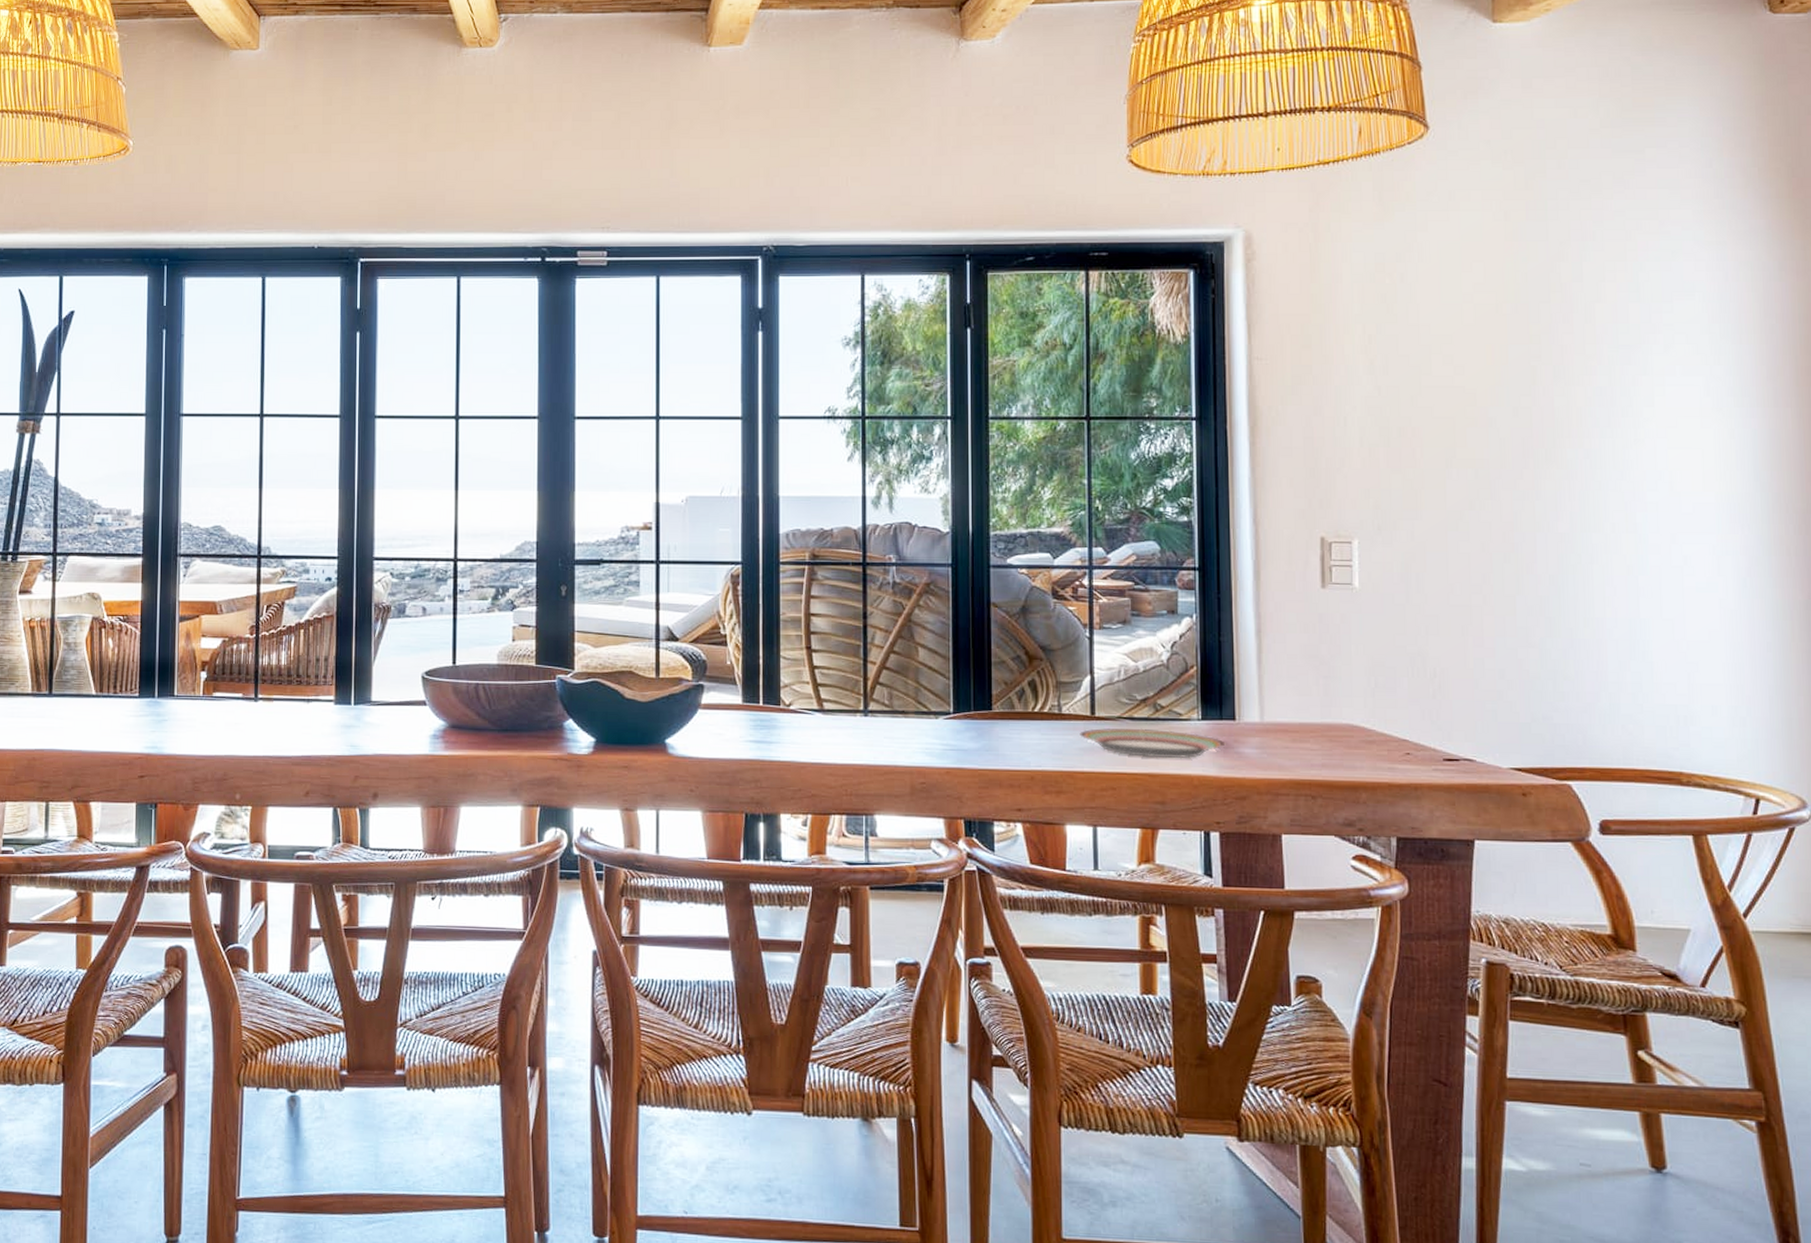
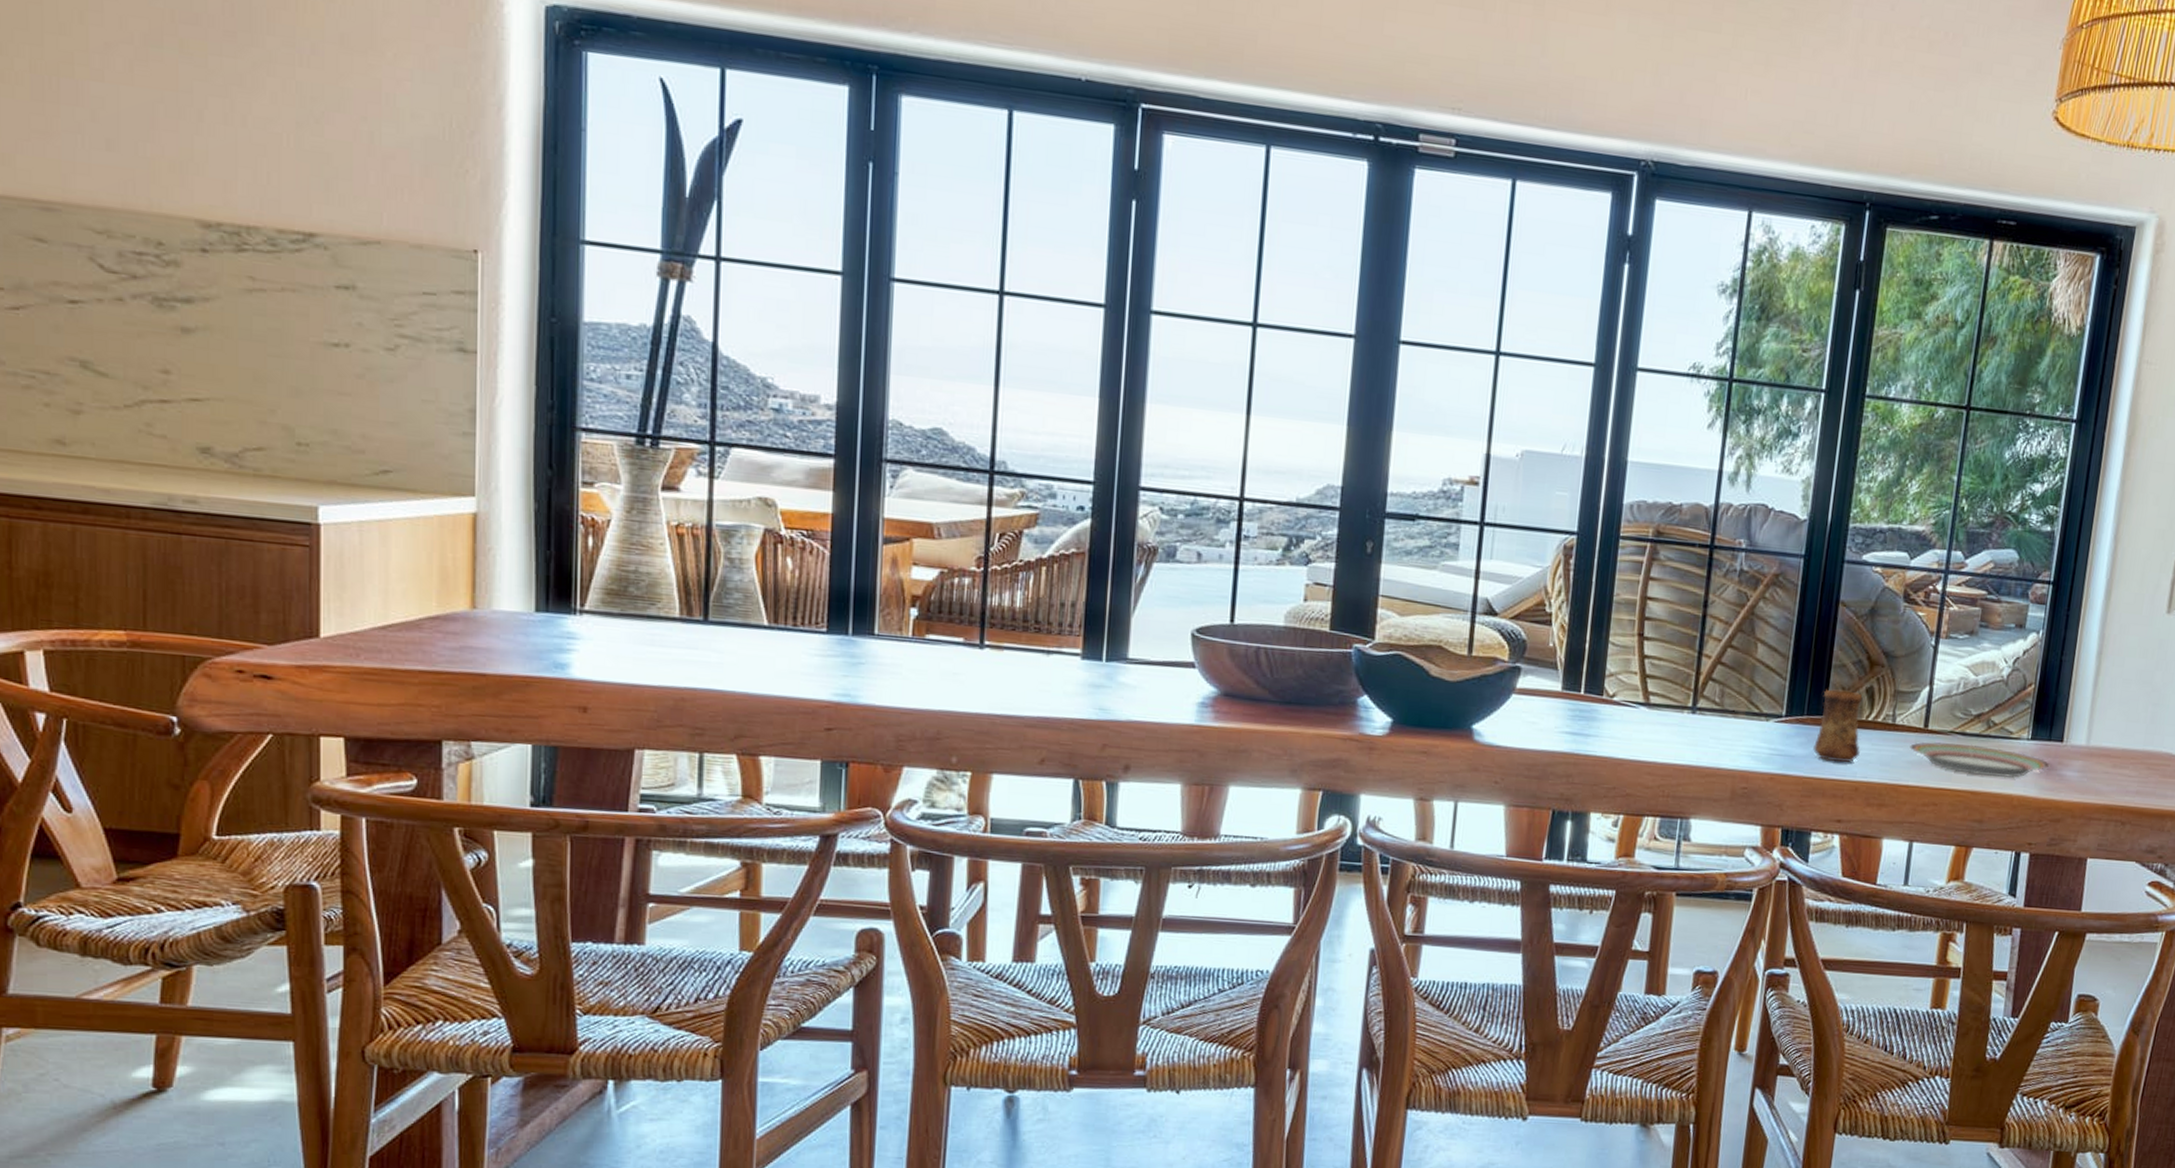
cup: none [984,685,1031,754] -> present [1813,689,1863,763]

